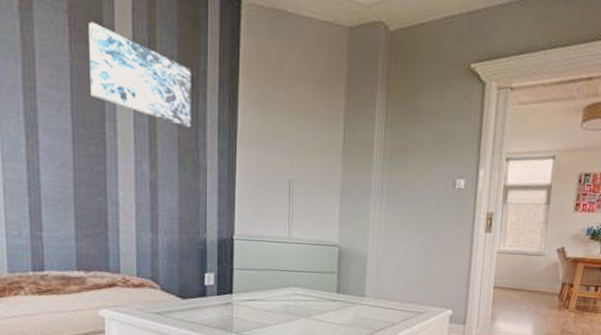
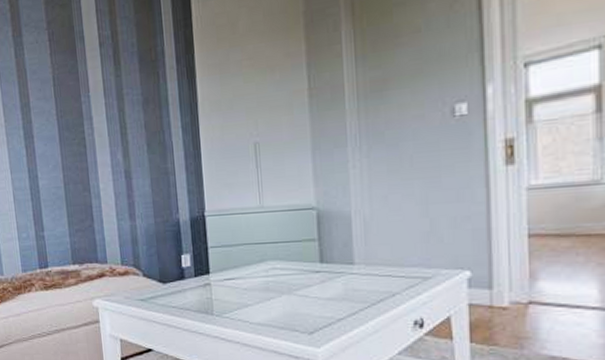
wall art: present [89,21,191,127] -> none [63,31,155,110]

